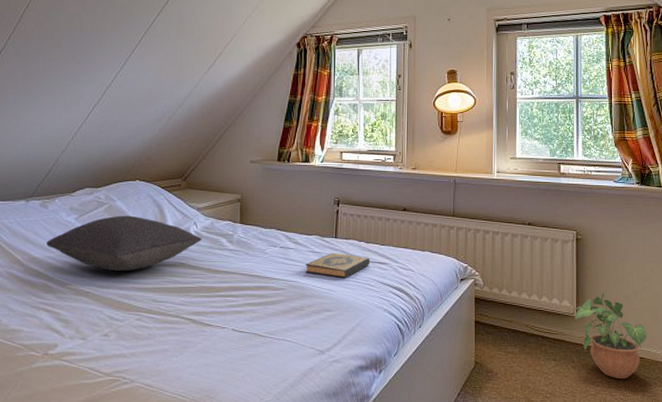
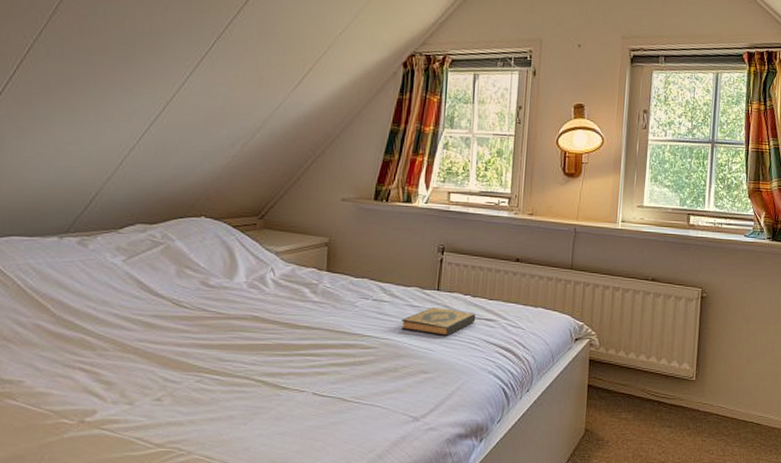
pillow: present [46,215,203,272] -> none [85,258,281,325]
potted plant: present [575,291,647,379] -> none [693,353,766,447]

